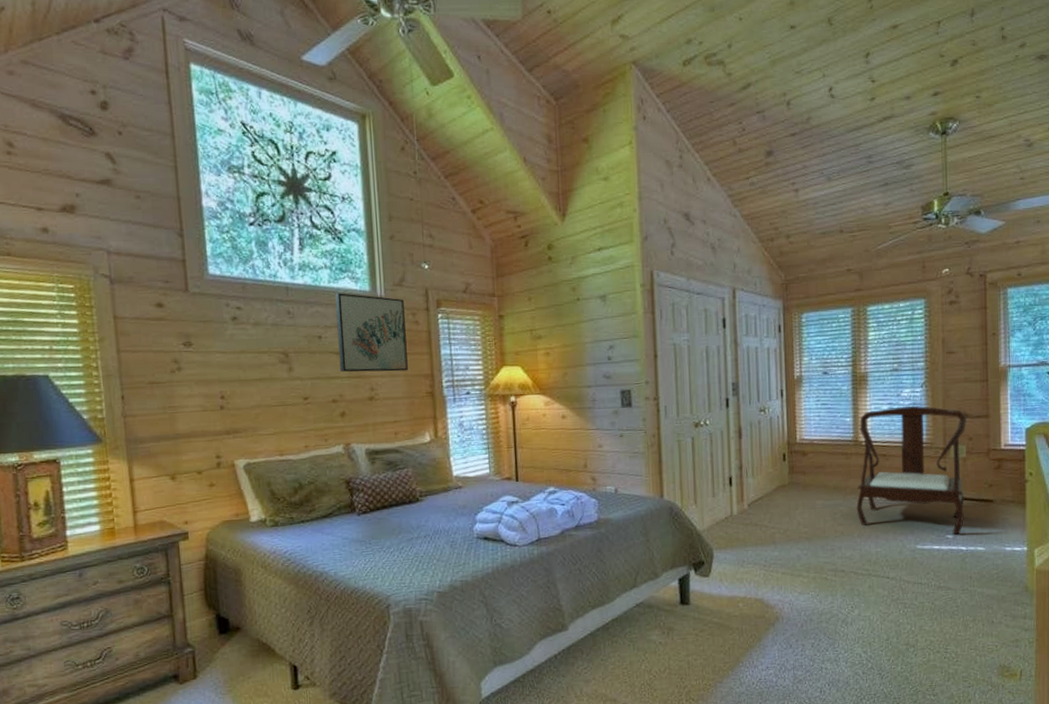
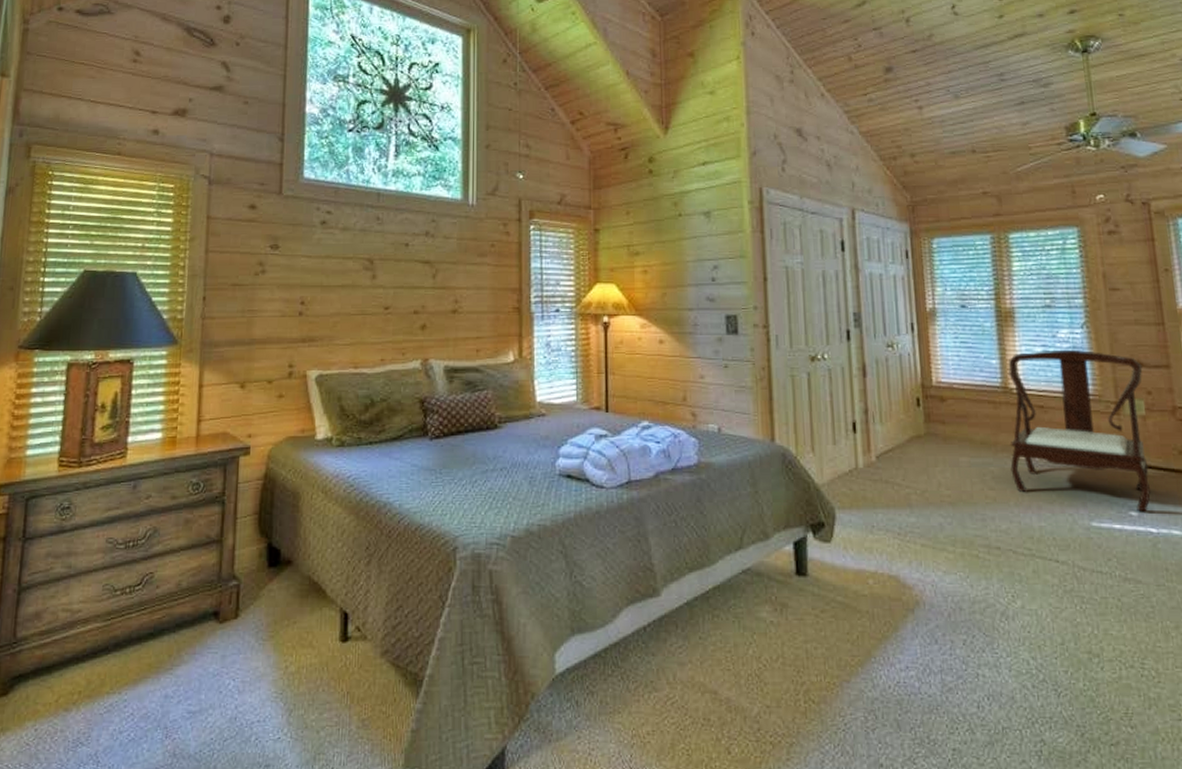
wall art: present [335,293,408,373] -> none [425,200,495,284]

